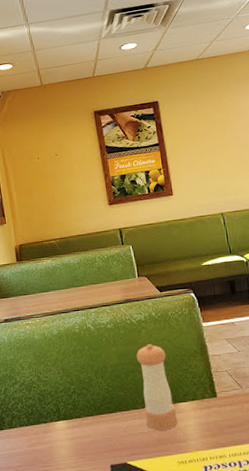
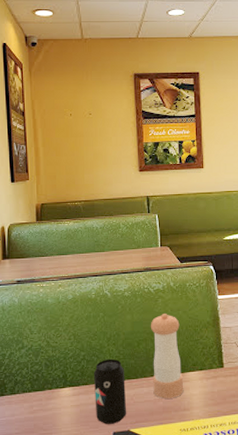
beverage can: none [85,391,122,457] -> present [93,358,127,424]

